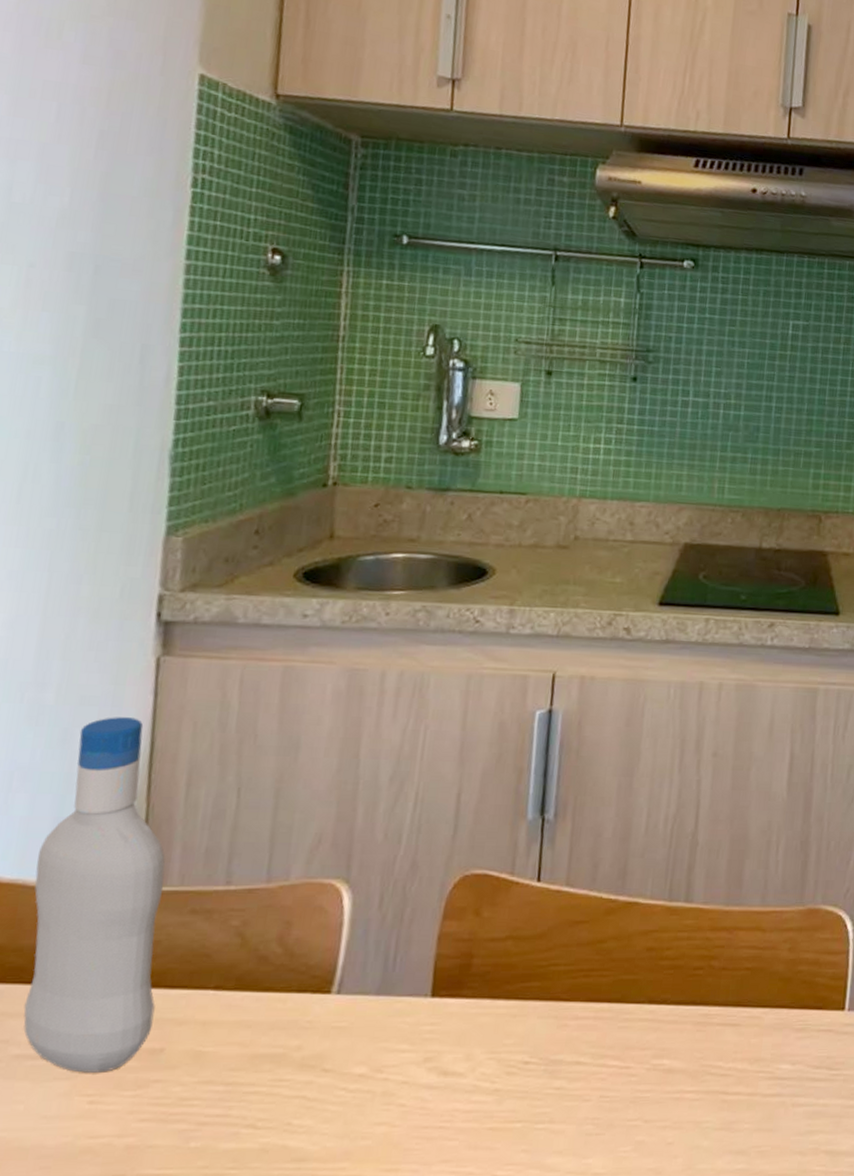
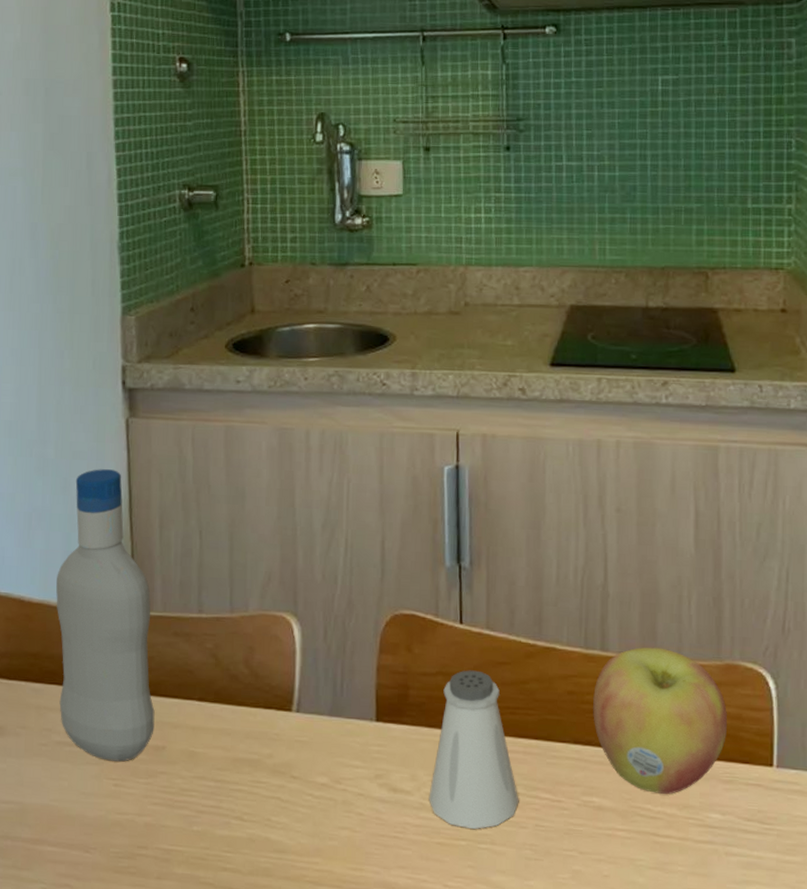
saltshaker: none [483,932,585,1109] -> present [429,670,519,830]
apple: none [671,895,805,1049] -> present [593,647,728,794]

